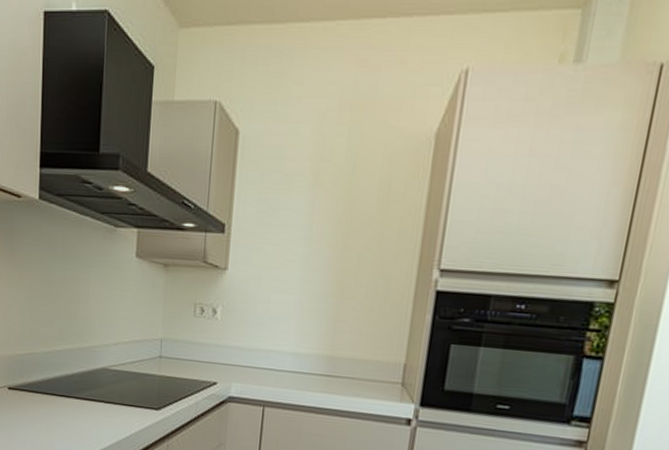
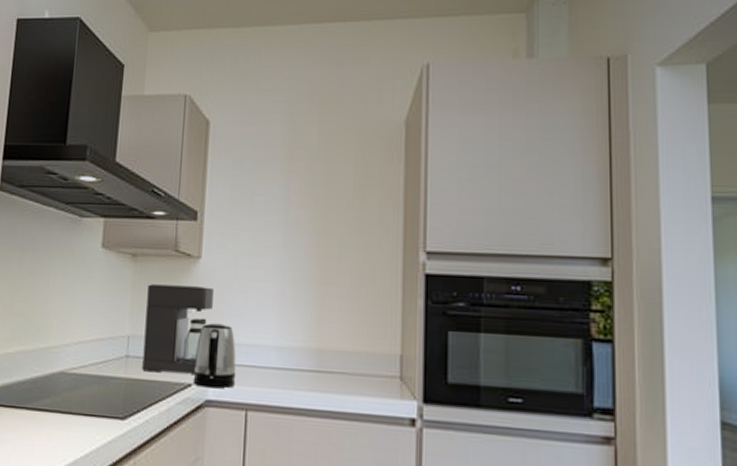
coffee maker: none [173,292,238,374] -> present [142,284,214,374]
kettle: none [217,330,257,387] -> present [192,323,236,389]

